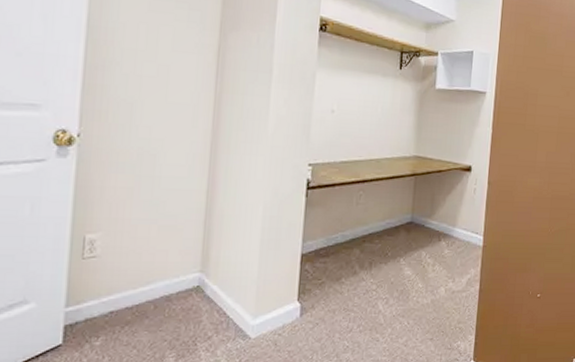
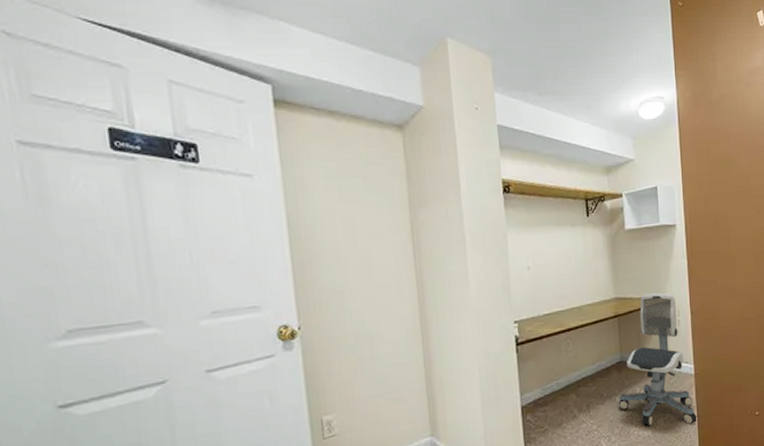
office chair: none [401,157,479,298] -> present [618,293,697,427]

